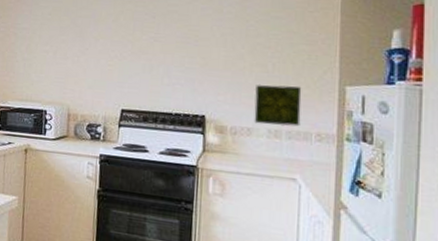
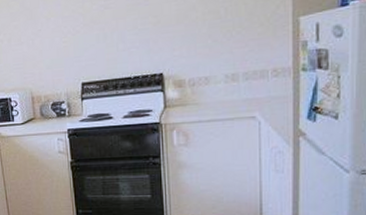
decorative tile: present [254,84,302,127] -> none [208,25,256,71]

